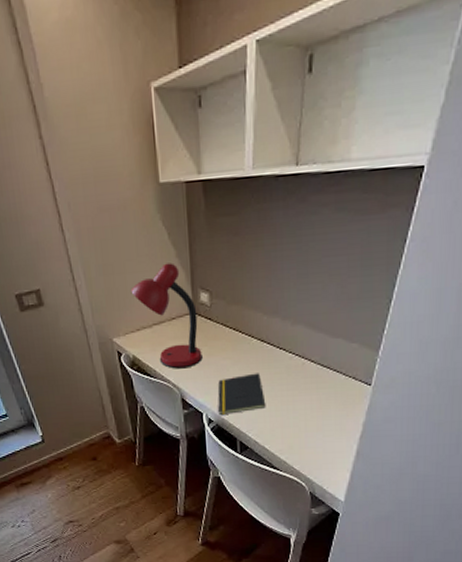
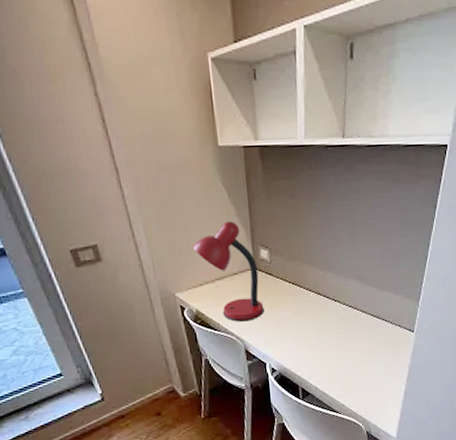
notepad: present [218,373,266,415] -> none [280,323,324,364]

